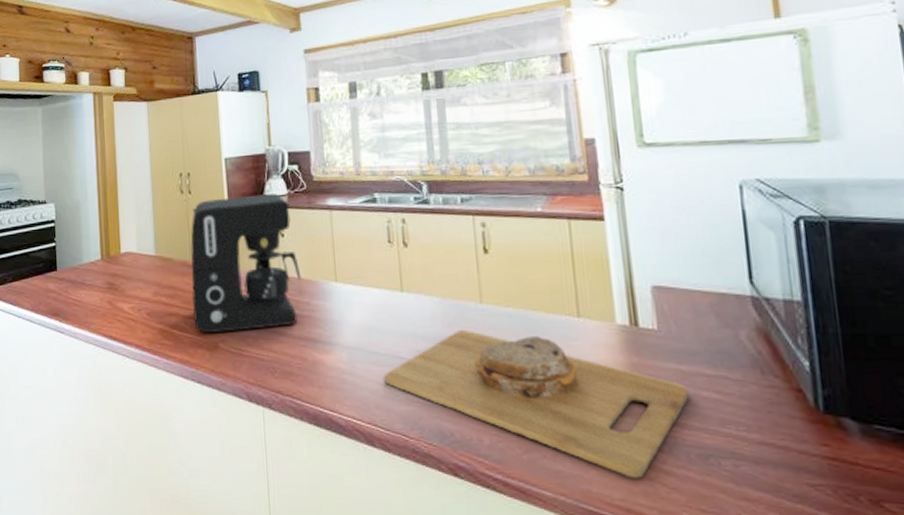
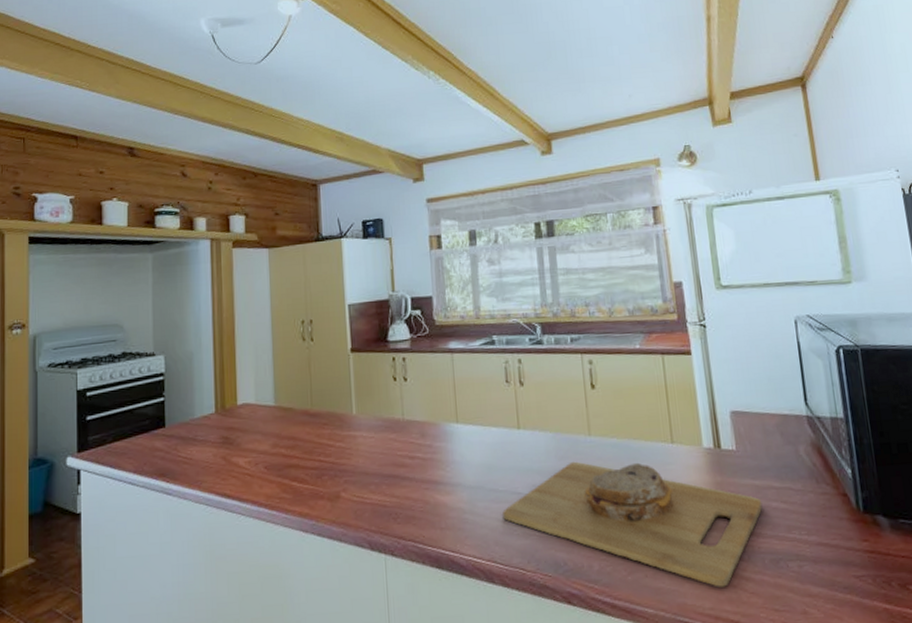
coffee maker: present [190,194,302,334] -> none [312,339,424,484]

